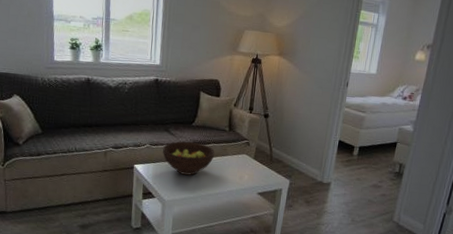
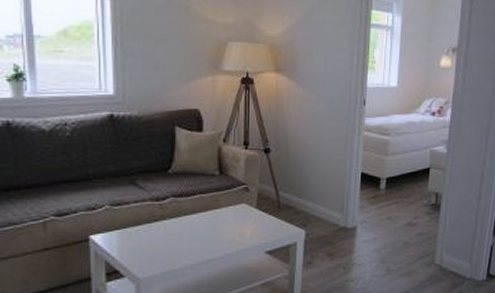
fruit bowl: present [162,141,215,175] -> none [128,196,203,241]

